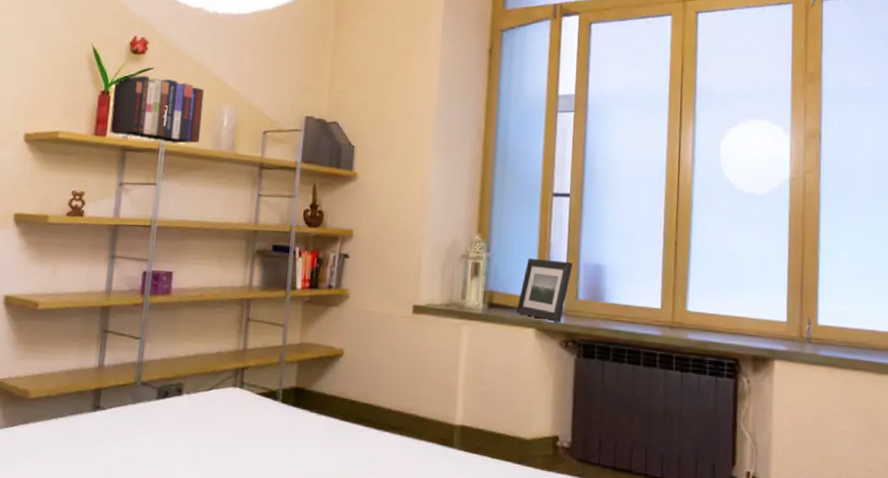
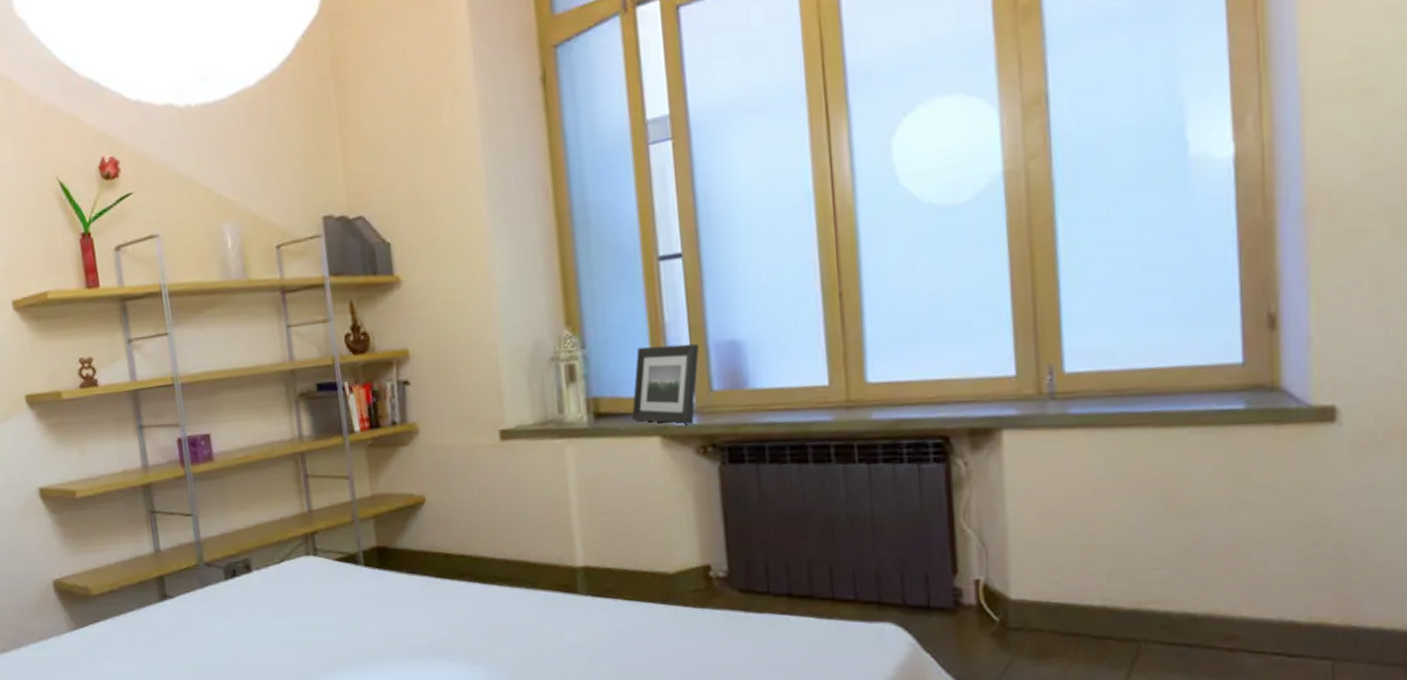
books: present [109,75,204,144] -> none [94,202,204,284]

